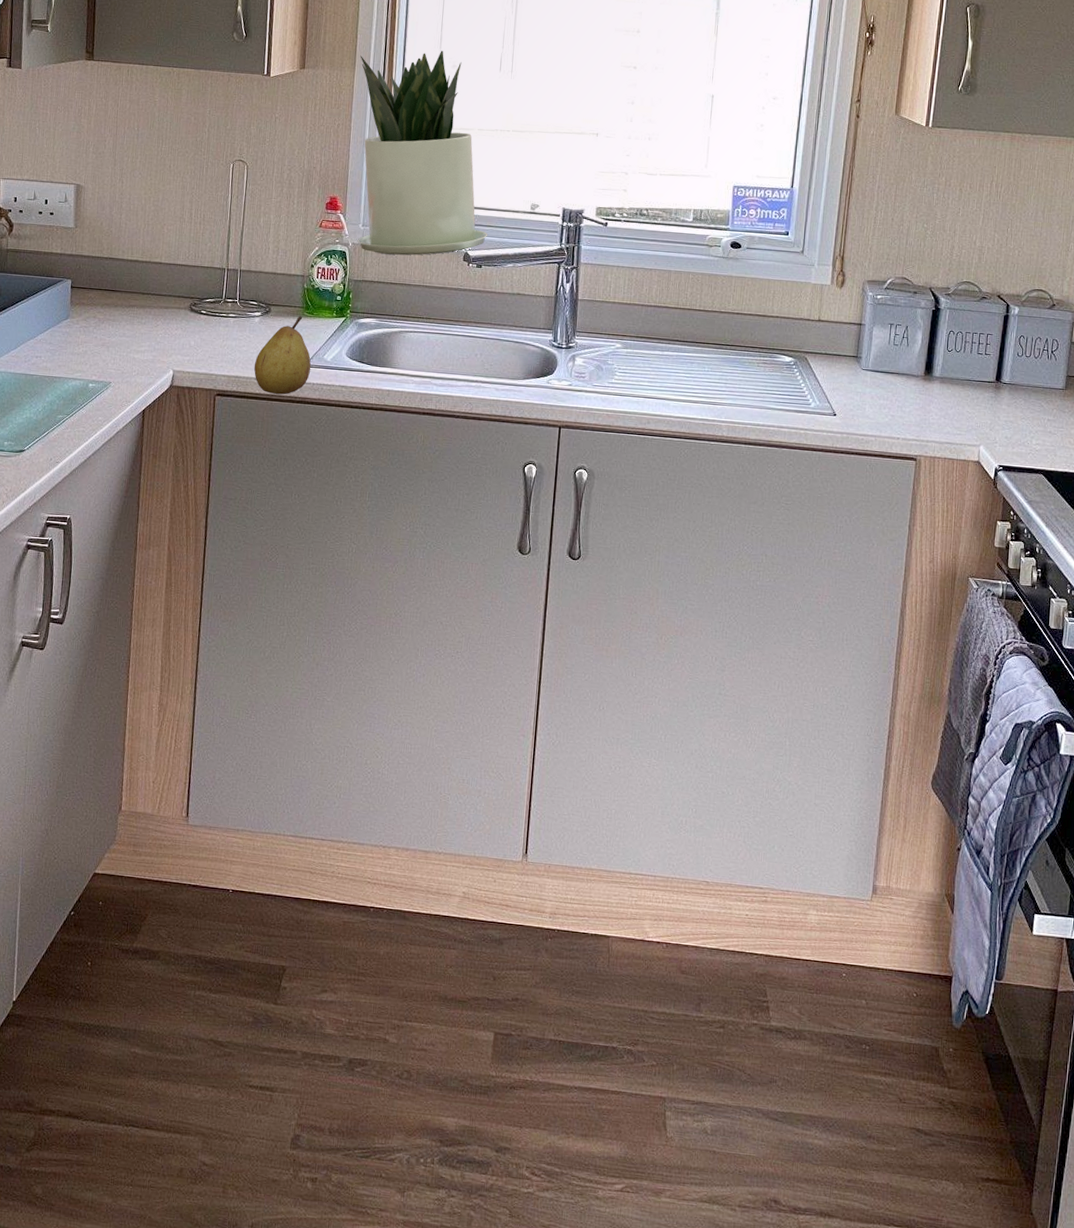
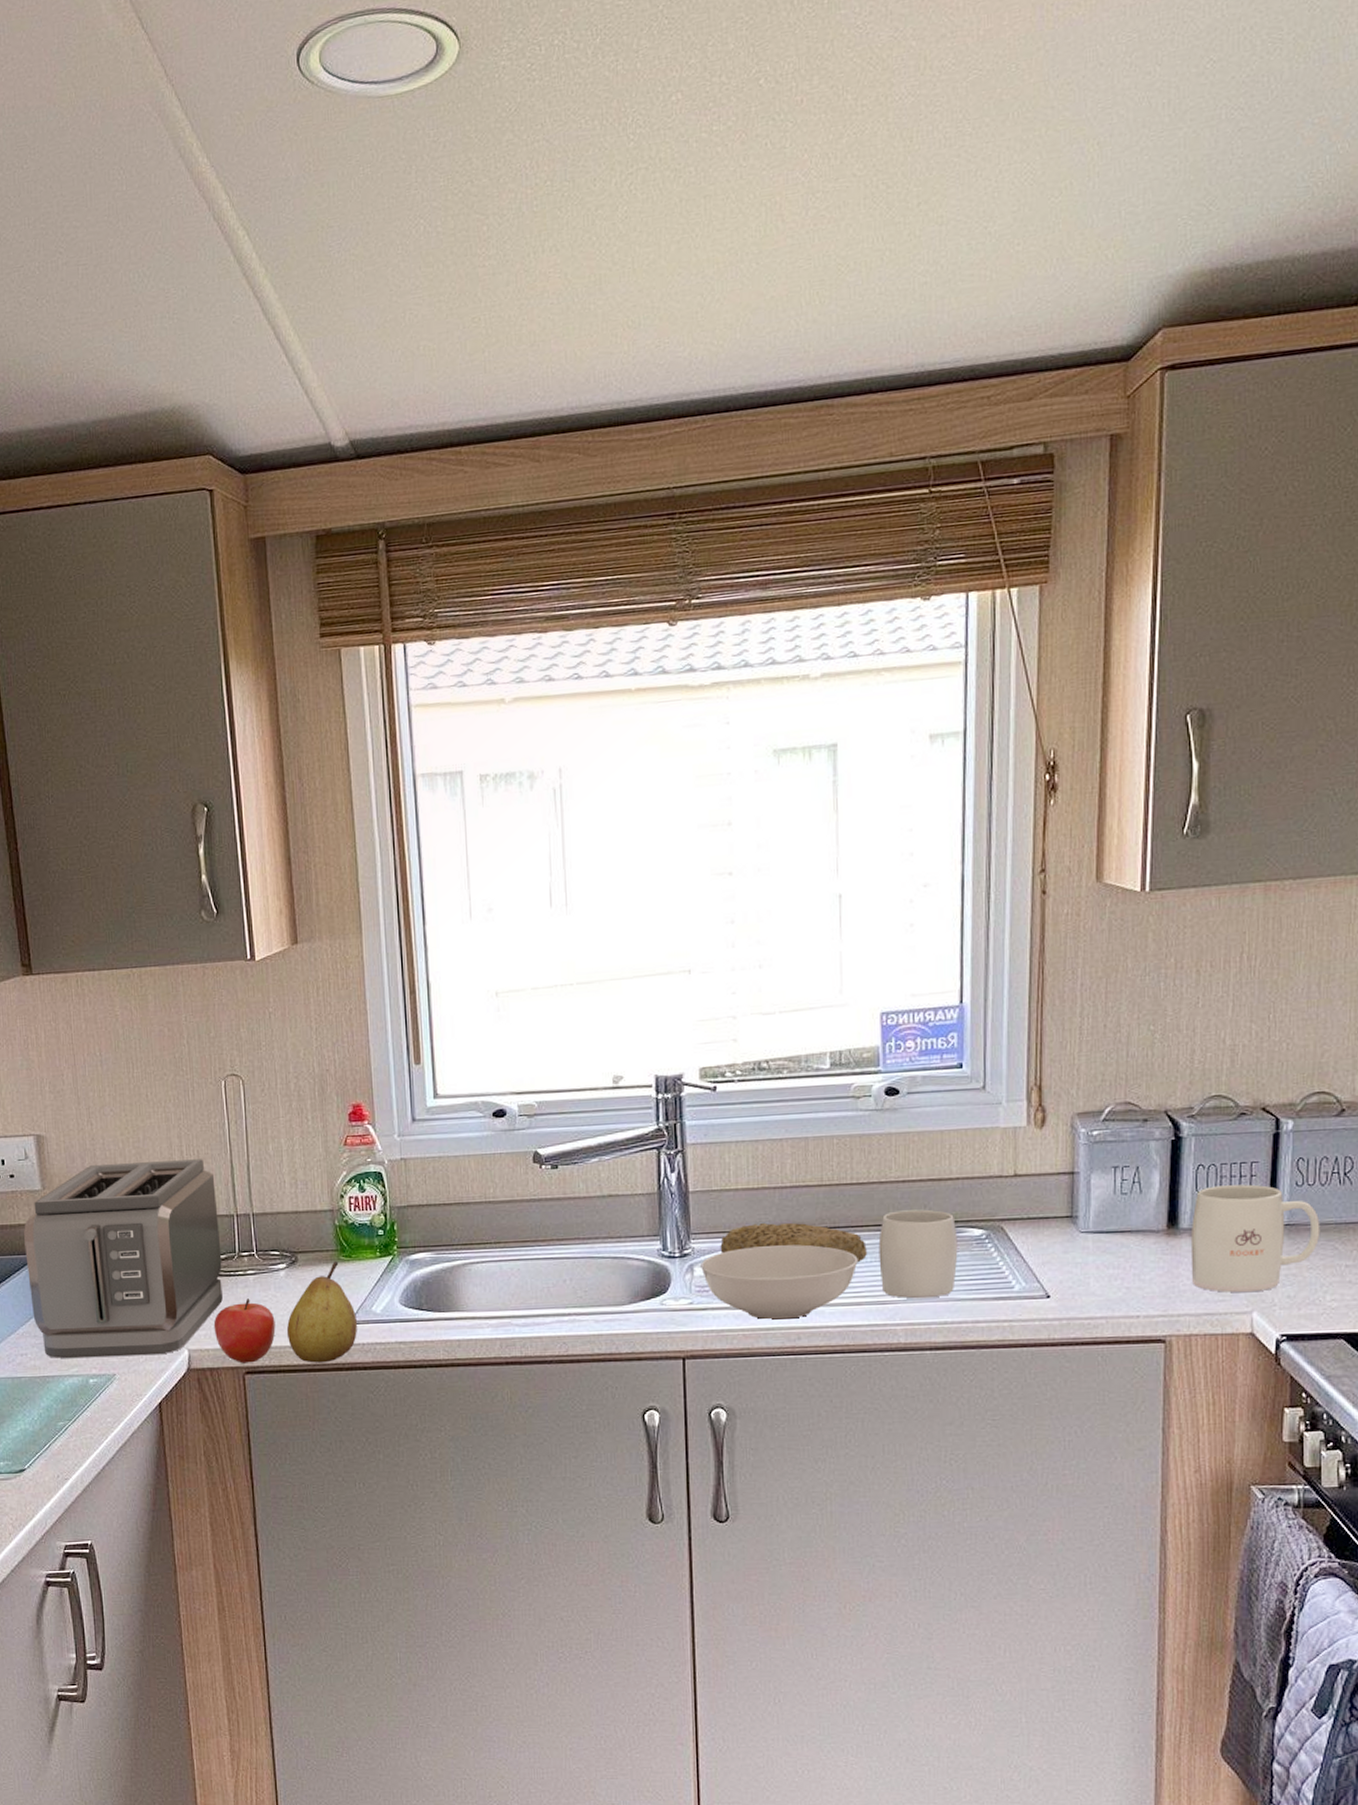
toaster: none [51,214,214,371] -> present [24,1159,223,1358]
fruit: none [196,336,246,388] -> present [213,1299,276,1364]
planter: present [357,51,488,255] -> none [366,892,562,1169]
bowl: none [581,347,699,407] -> present [701,1244,858,1320]
sponge: none [597,330,707,371] -> present [720,1222,868,1263]
mug: none [713,335,773,405] -> present [878,1209,958,1299]
mug: none [939,348,1032,431] -> present [1191,1184,1321,1293]

